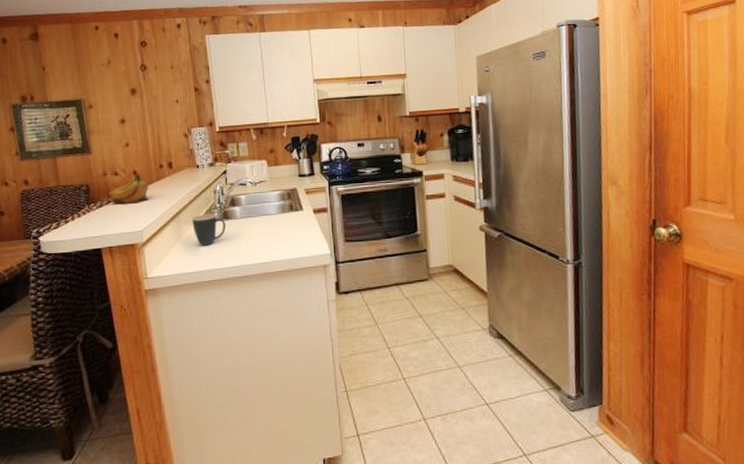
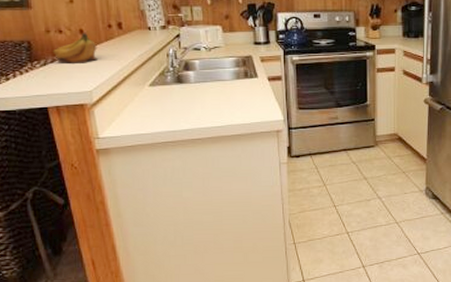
mug: present [192,213,227,246] -> none [144,77,180,109]

